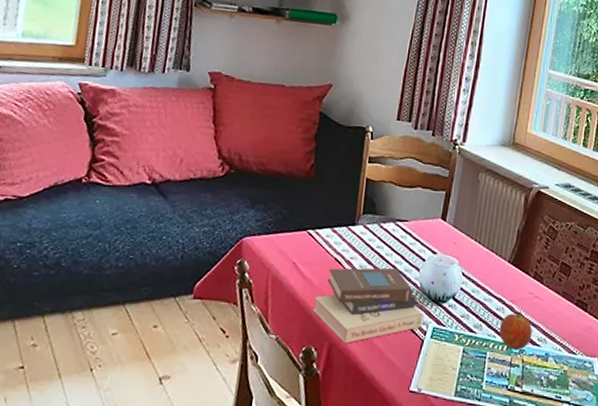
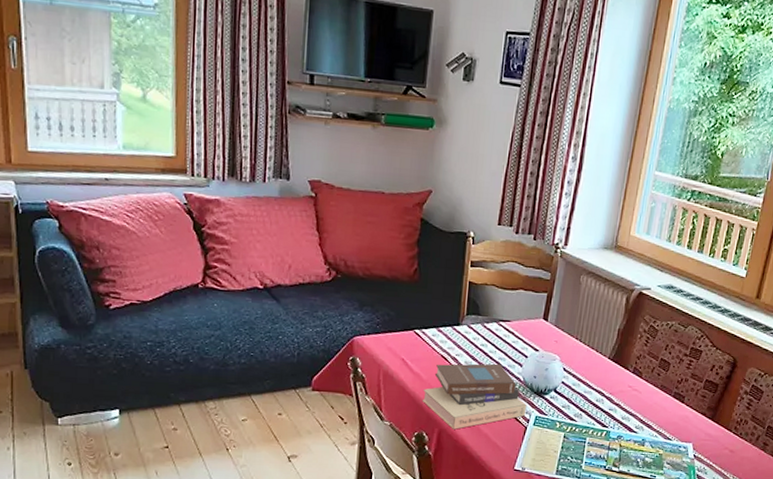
fruit: present [499,311,532,351] -> none [598,402,630,437]

